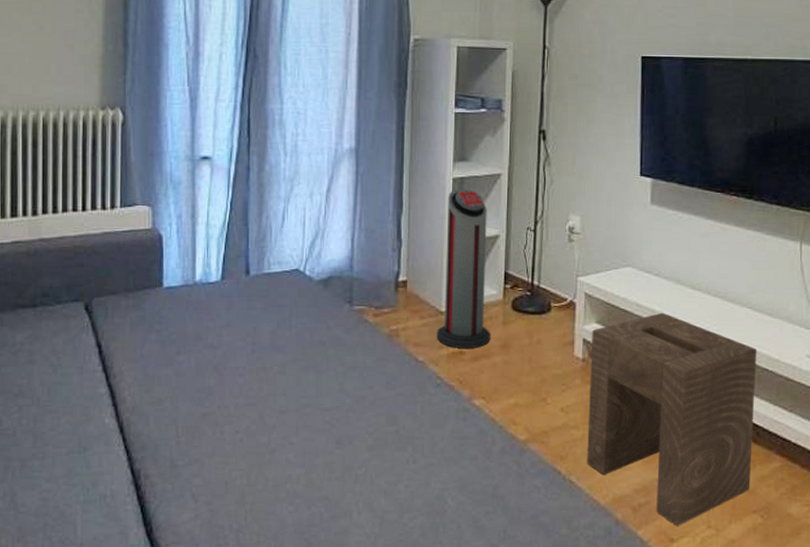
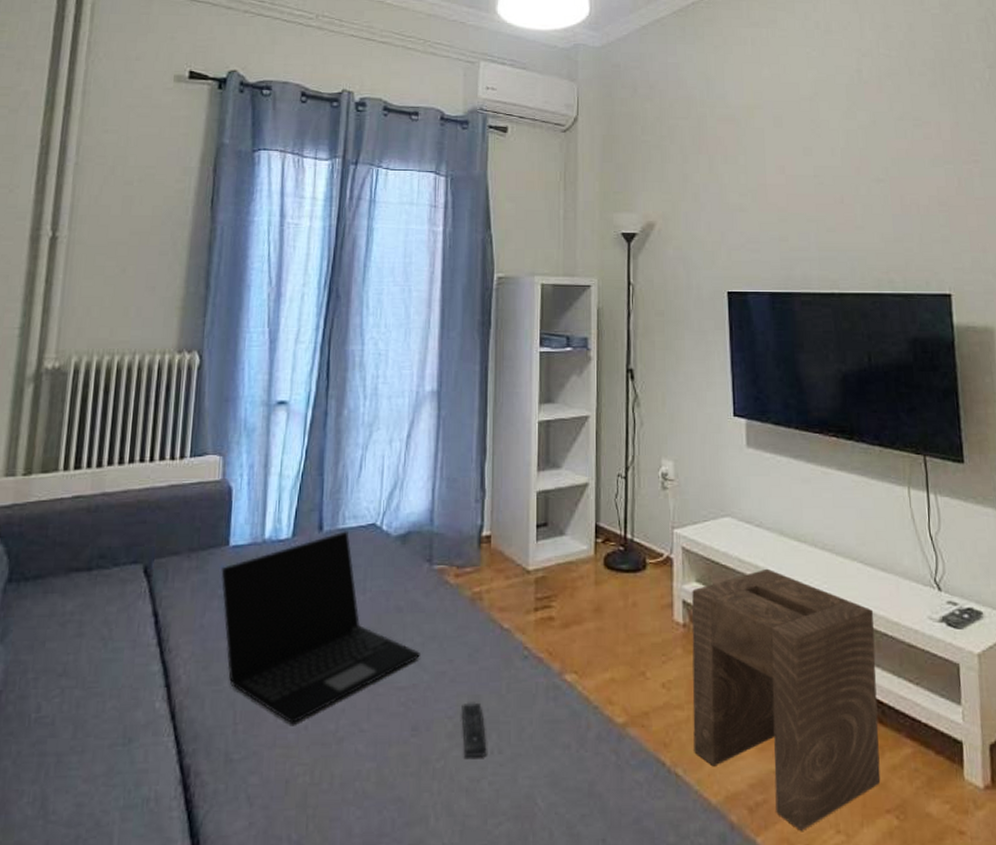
laptop: none [157,275,342,438] -> present [221,531,420,725]
remote control: none [380,420,403,465] -> present [461,700,487,757]
air purifier: present [436,189,491,348] -> none [523,433,583,613]

